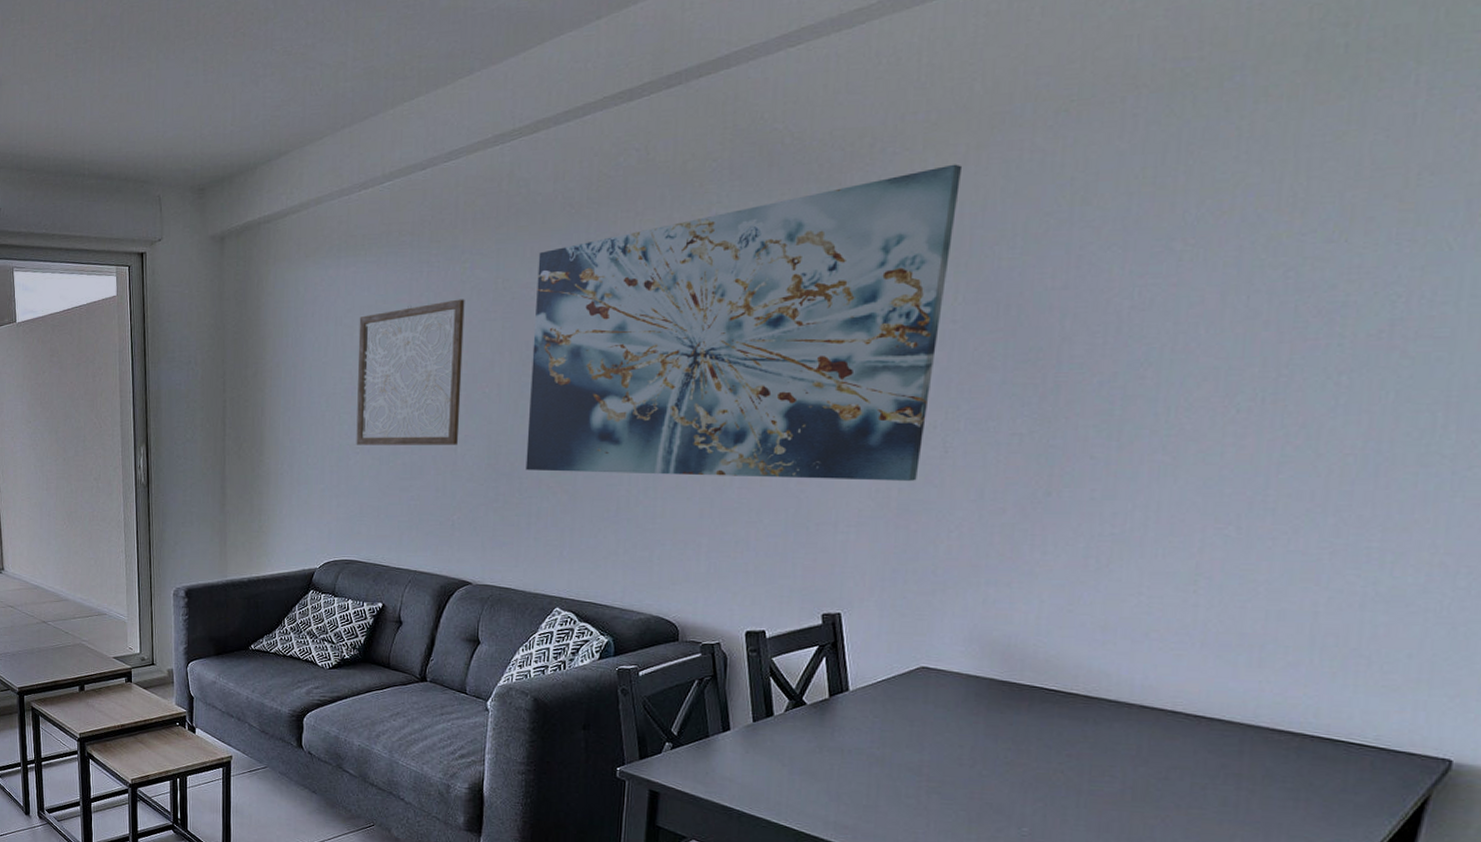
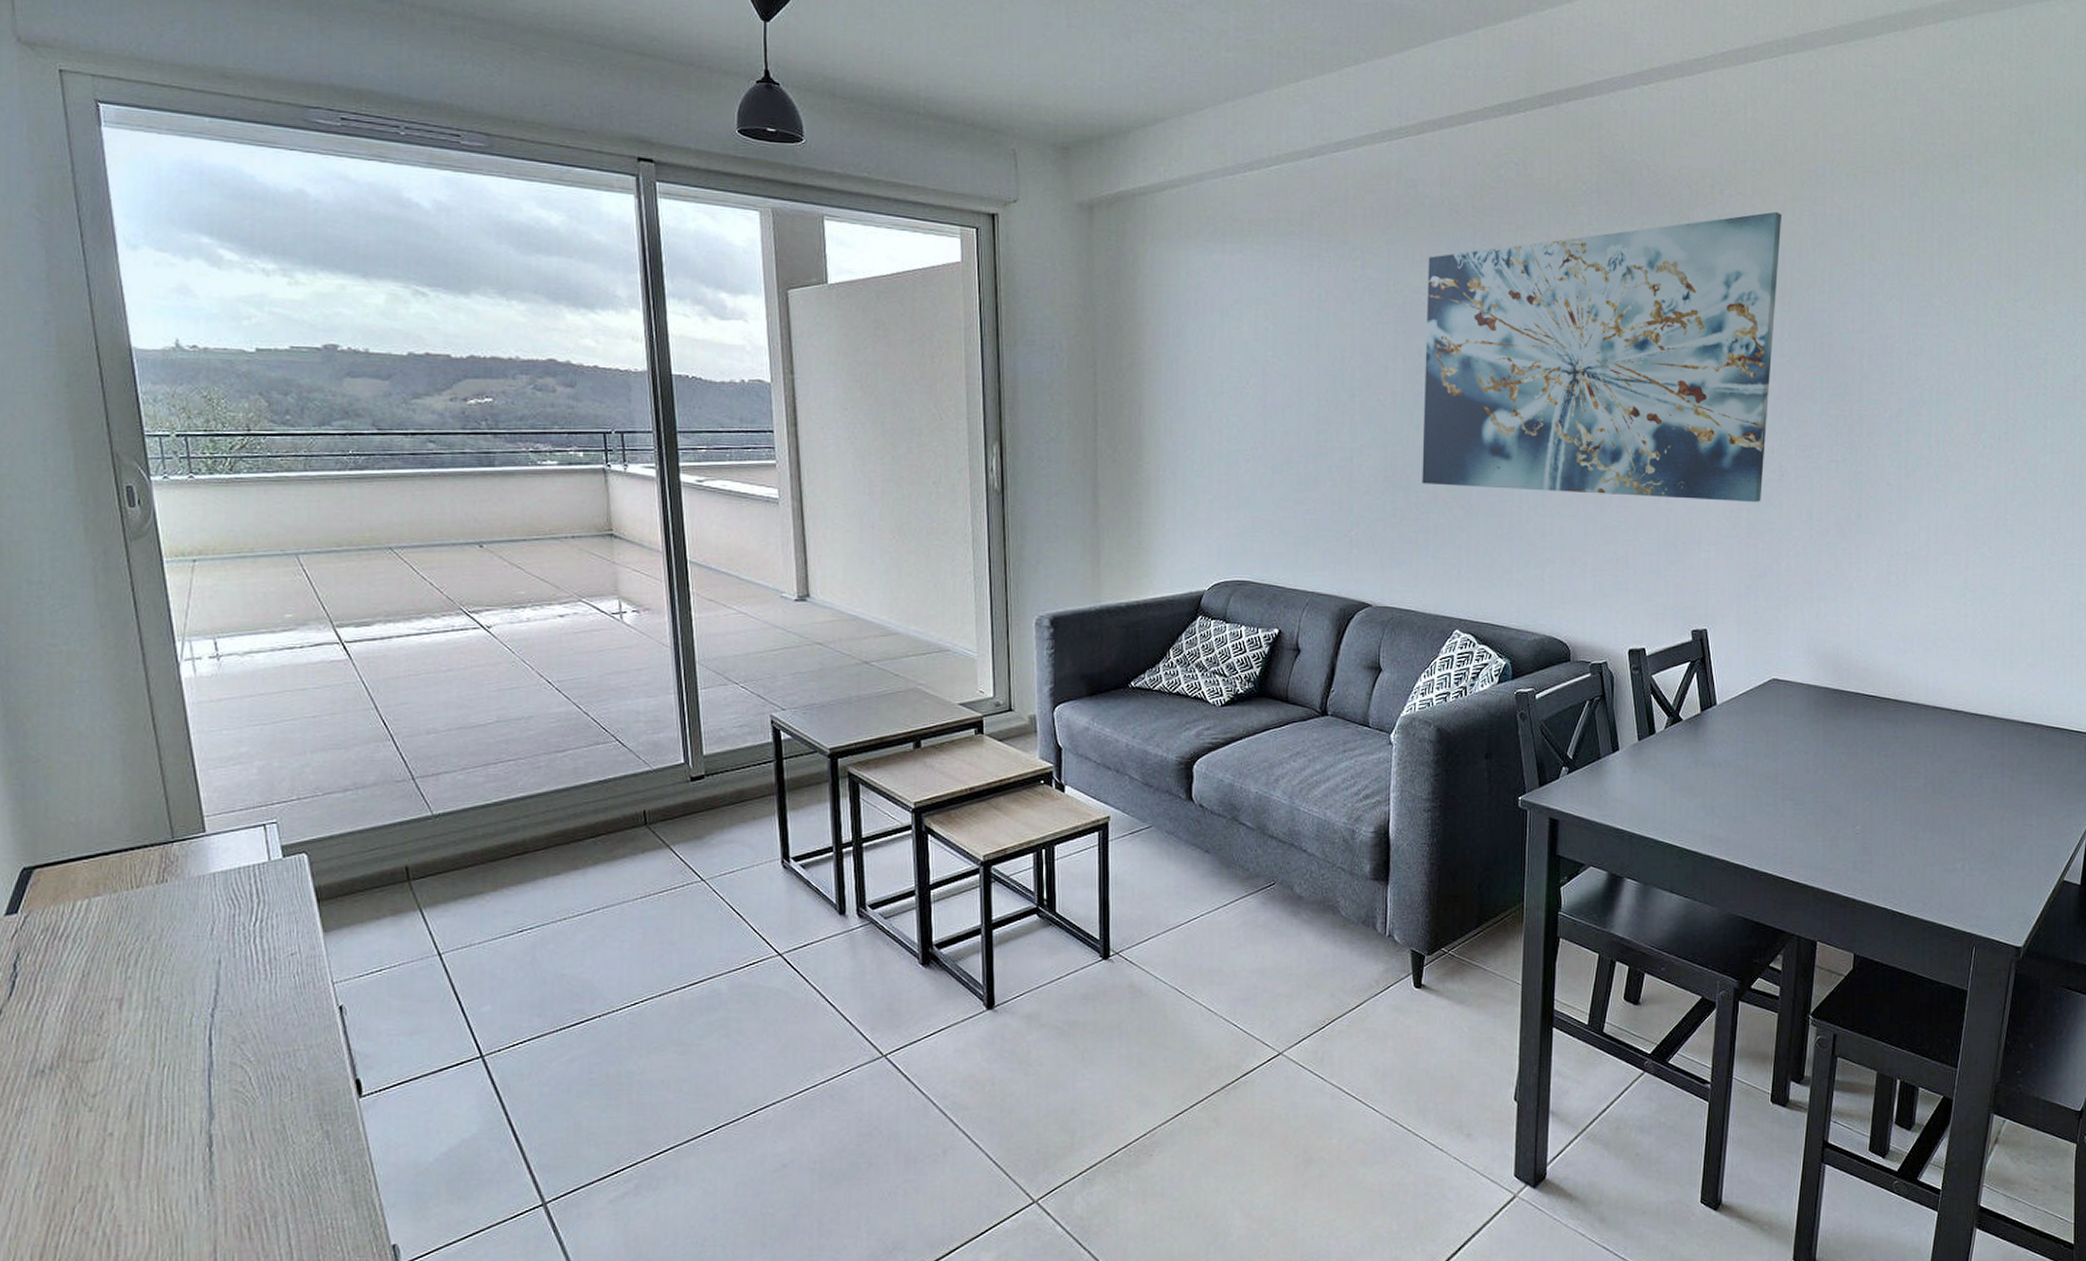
wall art: present [356,299,465,445] -> none [1246,298,1357,455]

